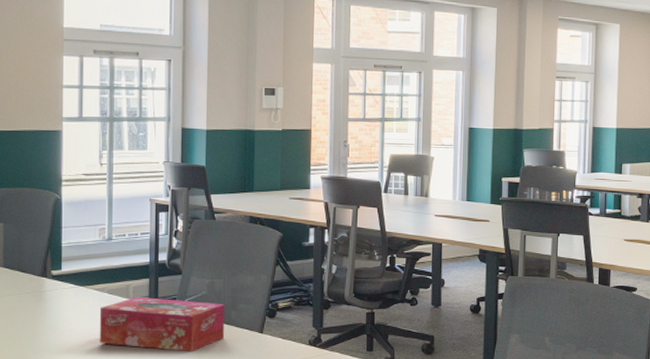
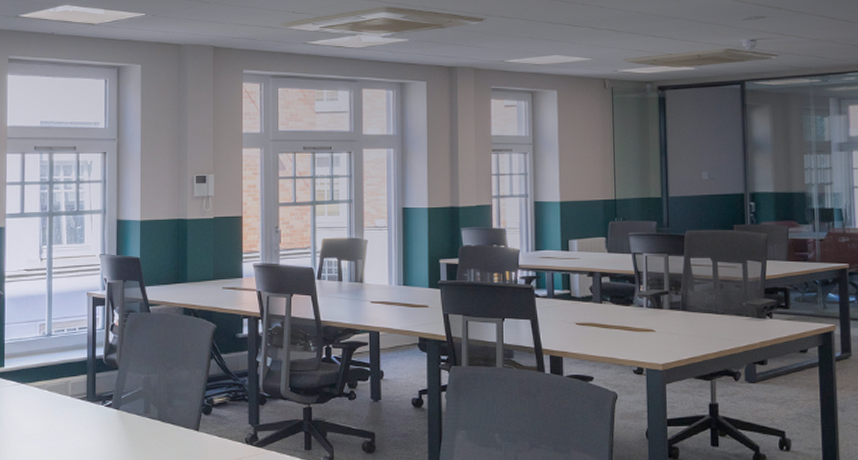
tissue box: present [100,297,224,352] -> none [40,394,160,452]

